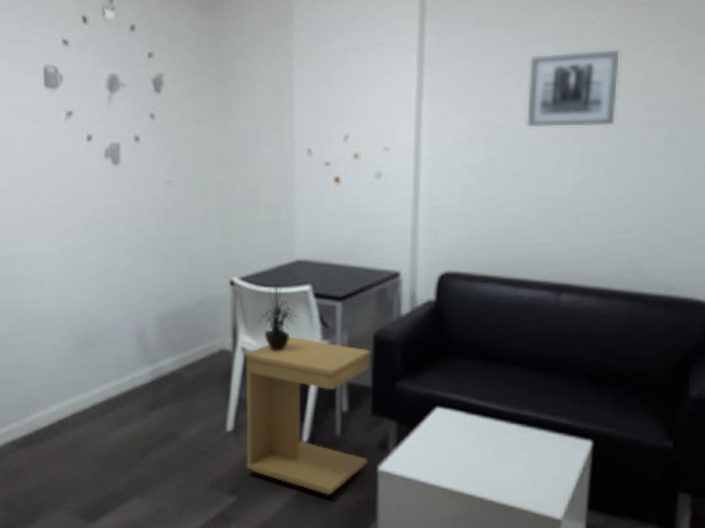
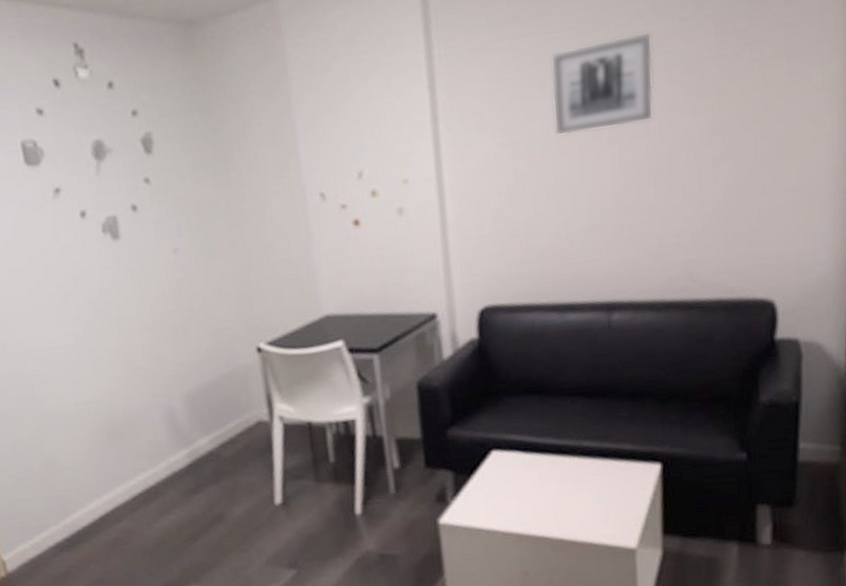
side table: present [245,336,371,495] -> none [283,397,428,556]
potted plant: present [258,283,298,352] -> none [293,343,334,416]

